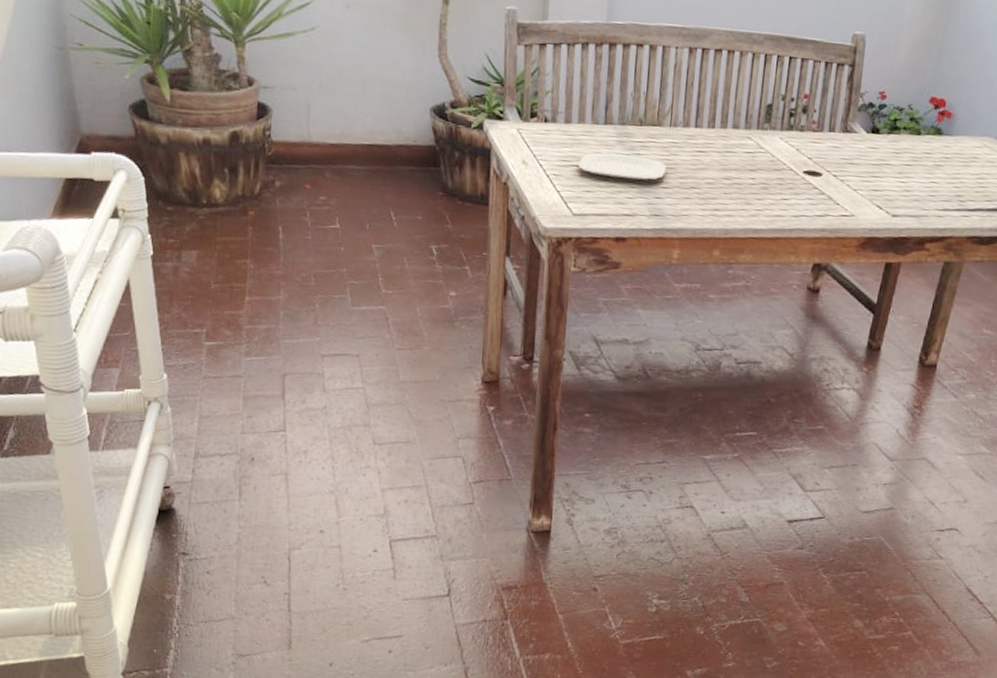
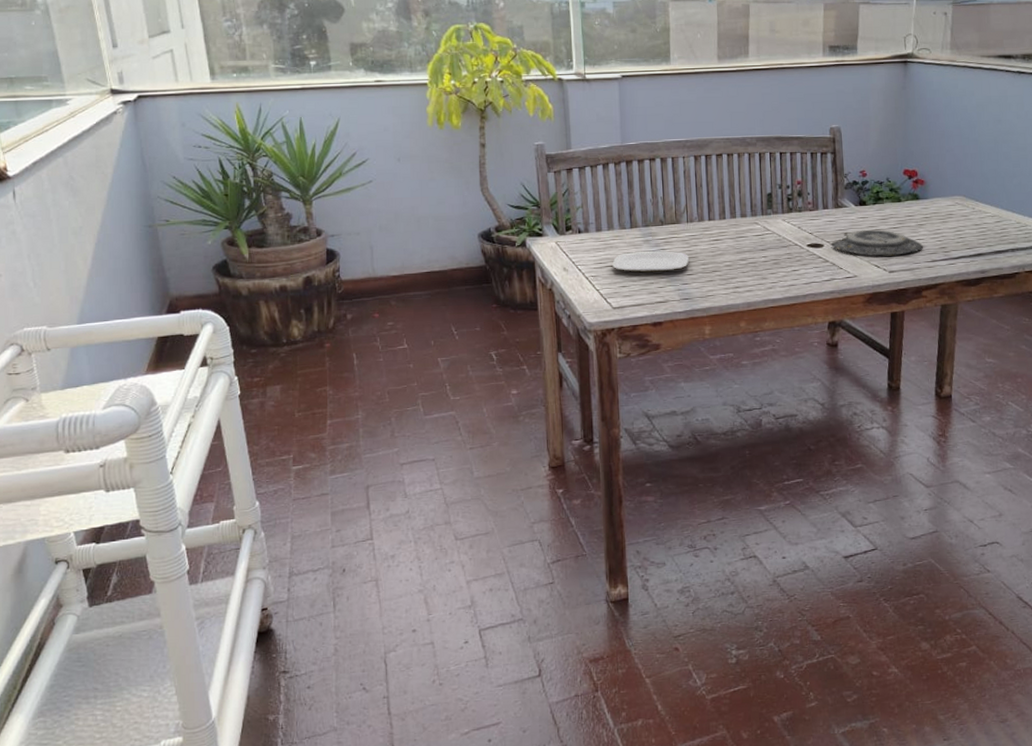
plate: none [830,162,936,198] -> present [830,229,923,256]

